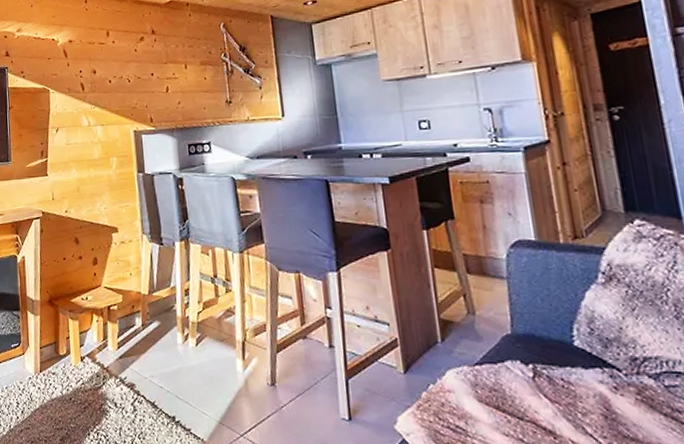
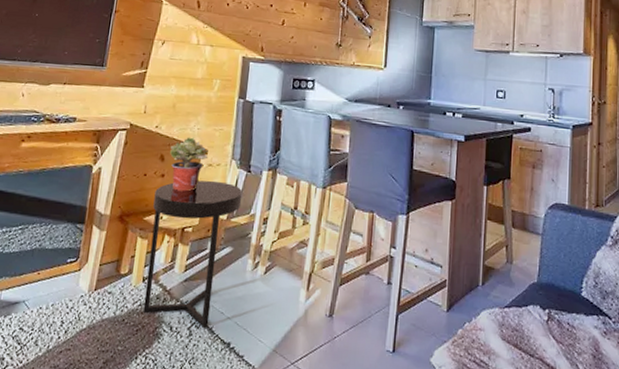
side table: none [76,257,160,403] -> present [143,180,243,328]
potted plant: none [82,217,119,271] -> present [169,137,208,192]

